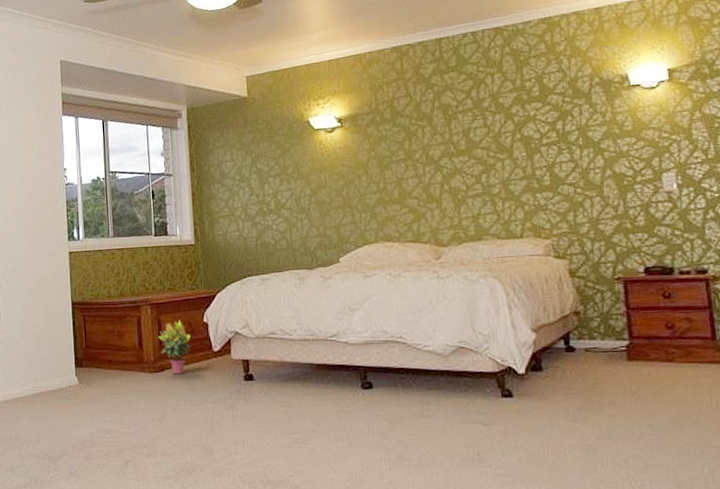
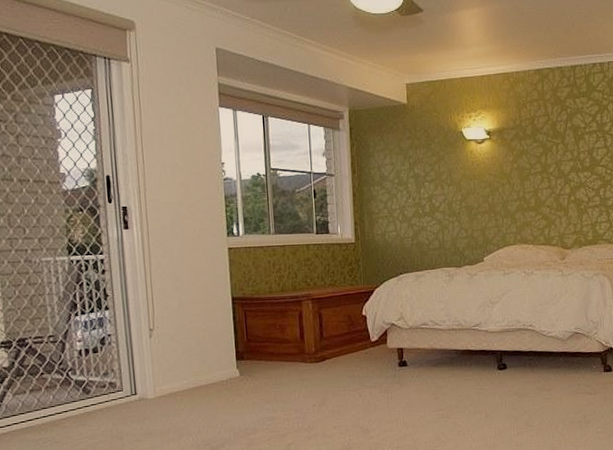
potted plant: present [157,320,191,374] -> none [318,313,351,364]

